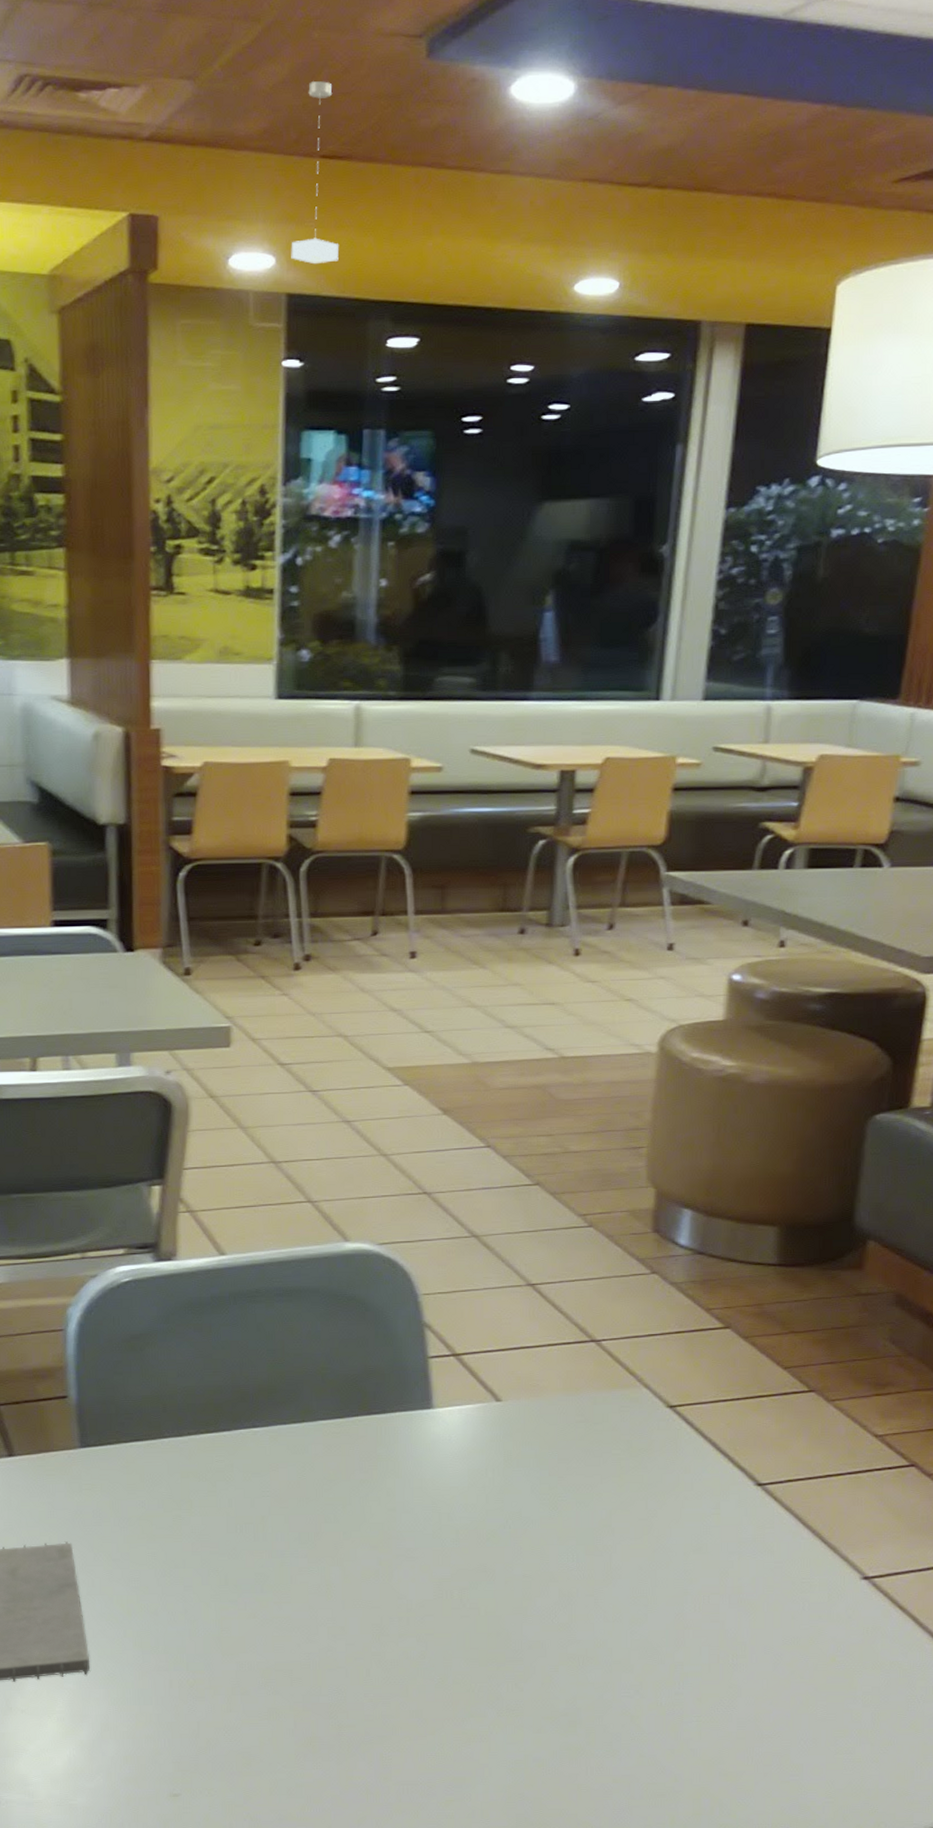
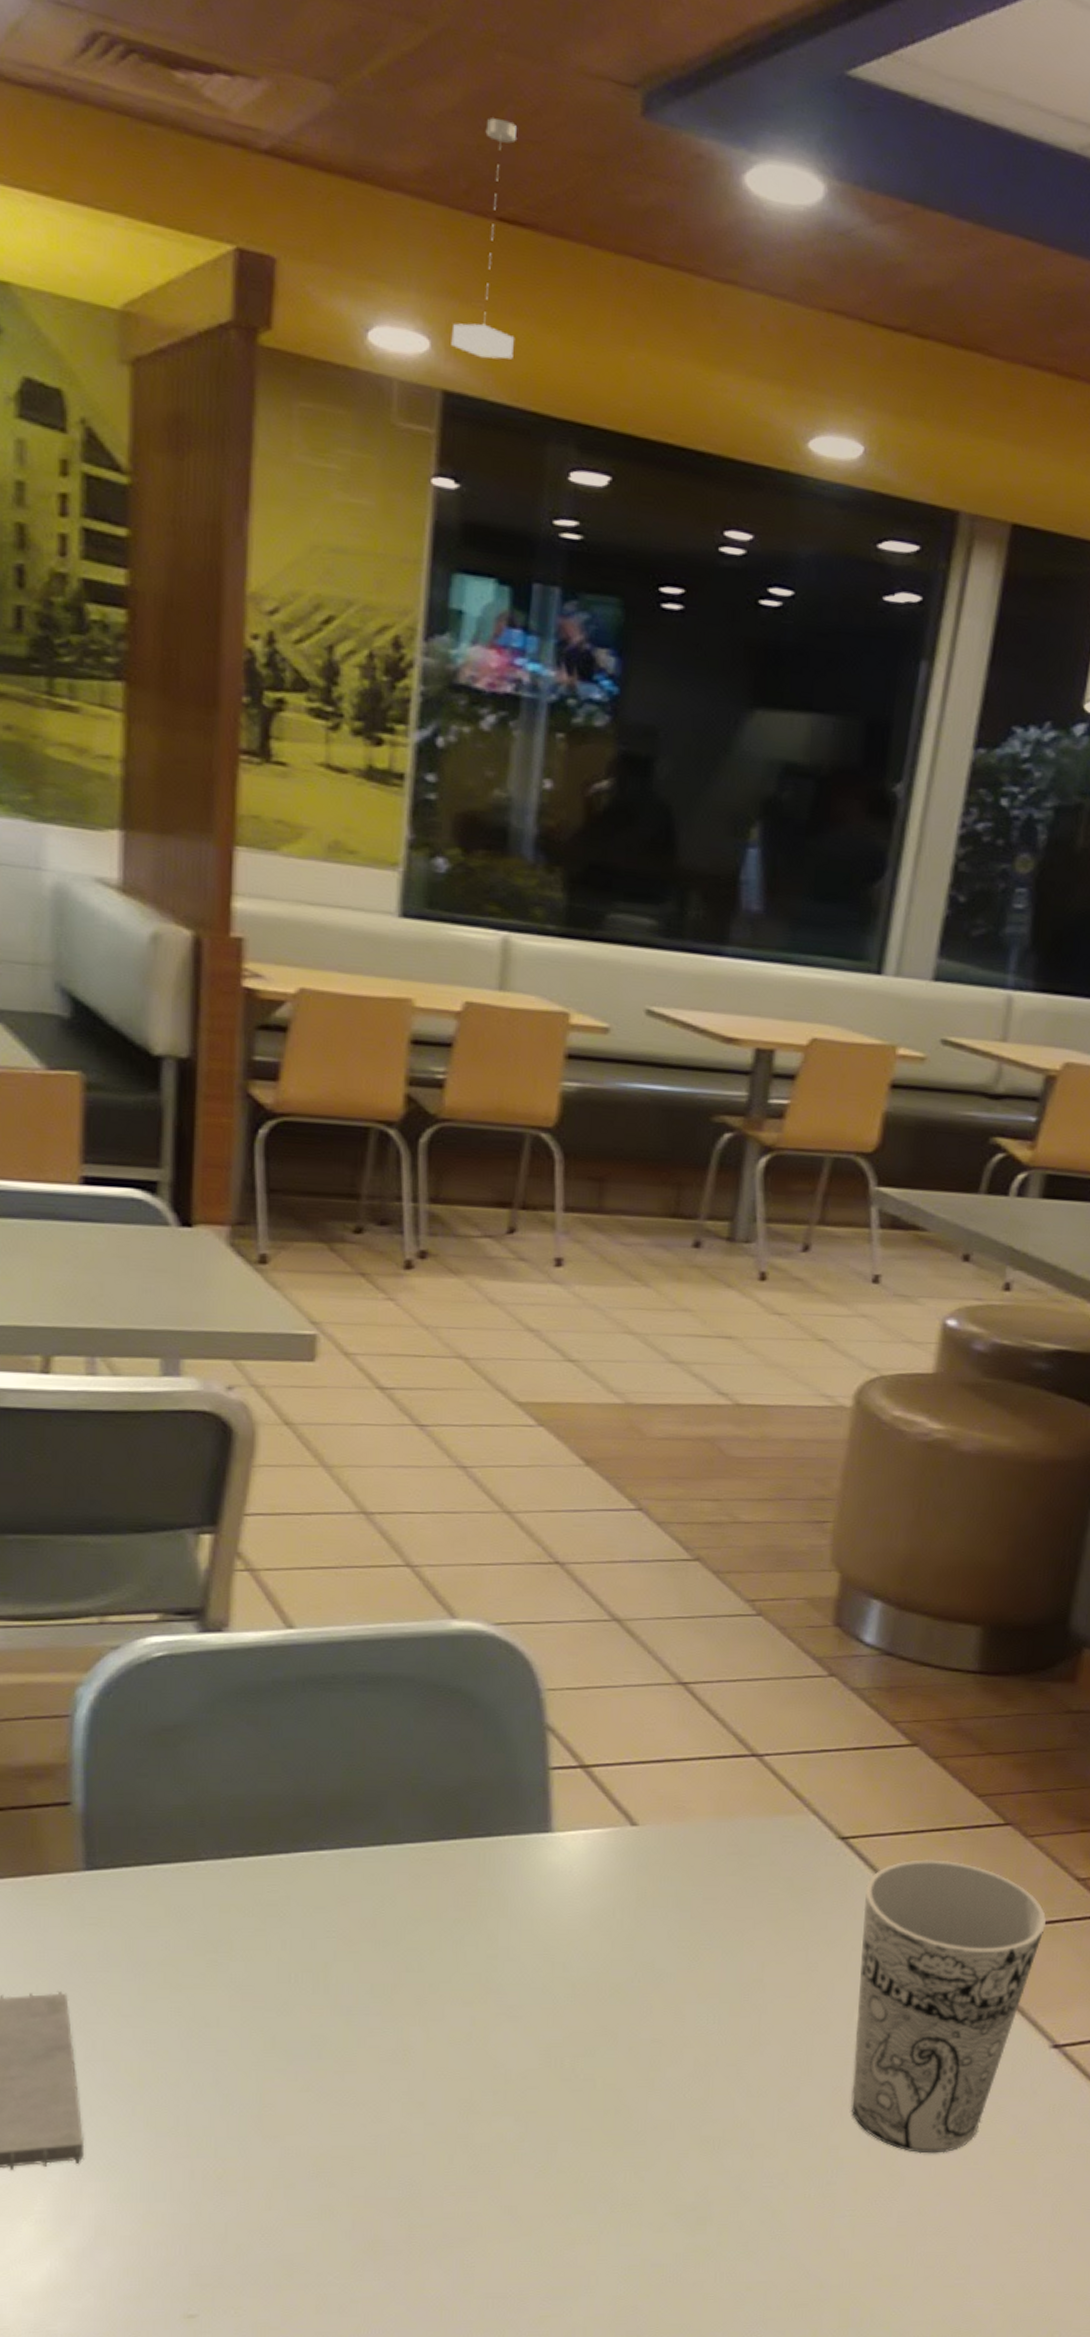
cup: none [692,1422,851,1669] -> present [851,1859,1047,2154]

